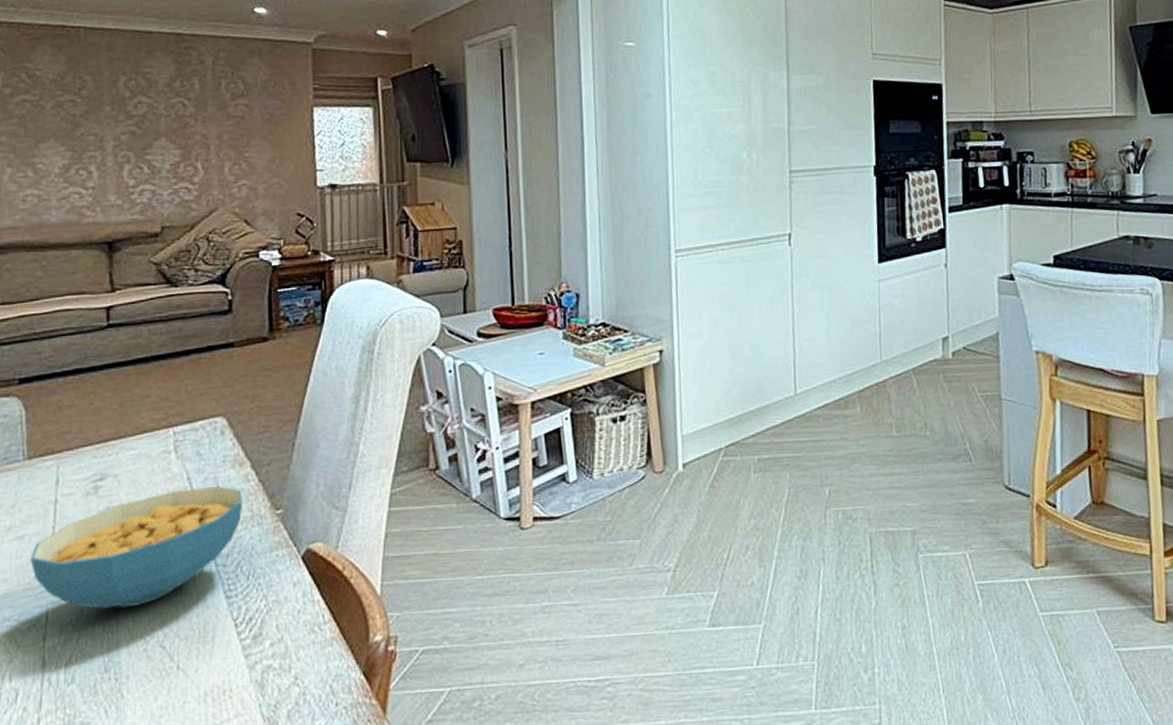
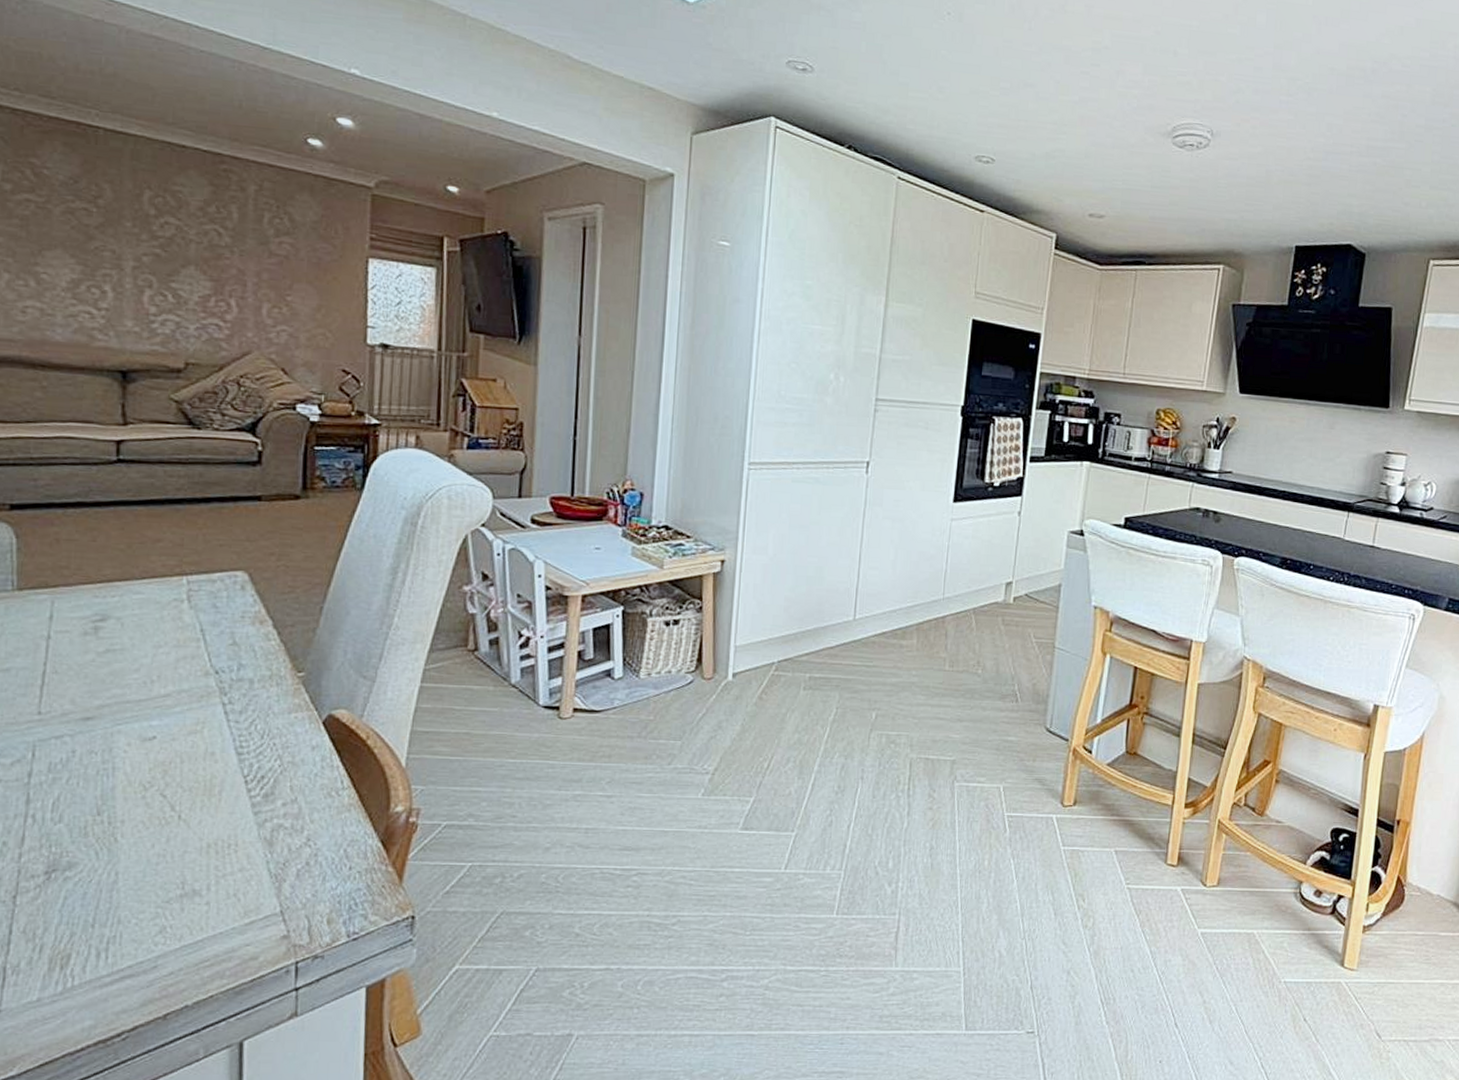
cereal bowl: present [31,486,243,609] -> none [17,640,262,754]

